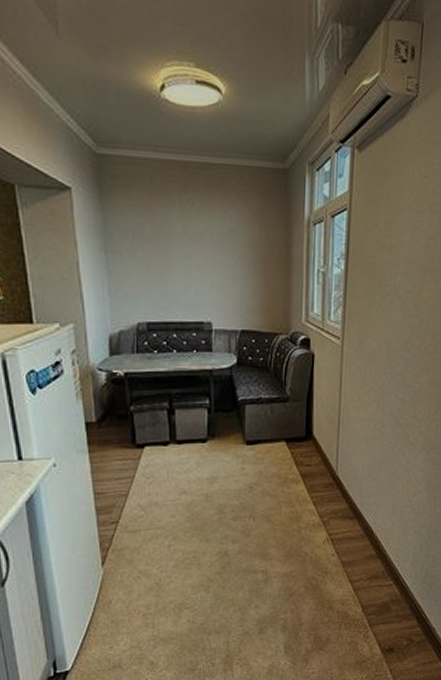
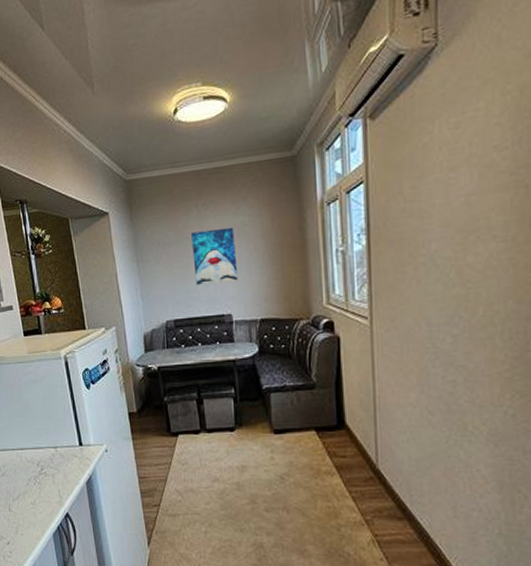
wall art: none [173,229,221,289] -> present [191,227,238,285]

